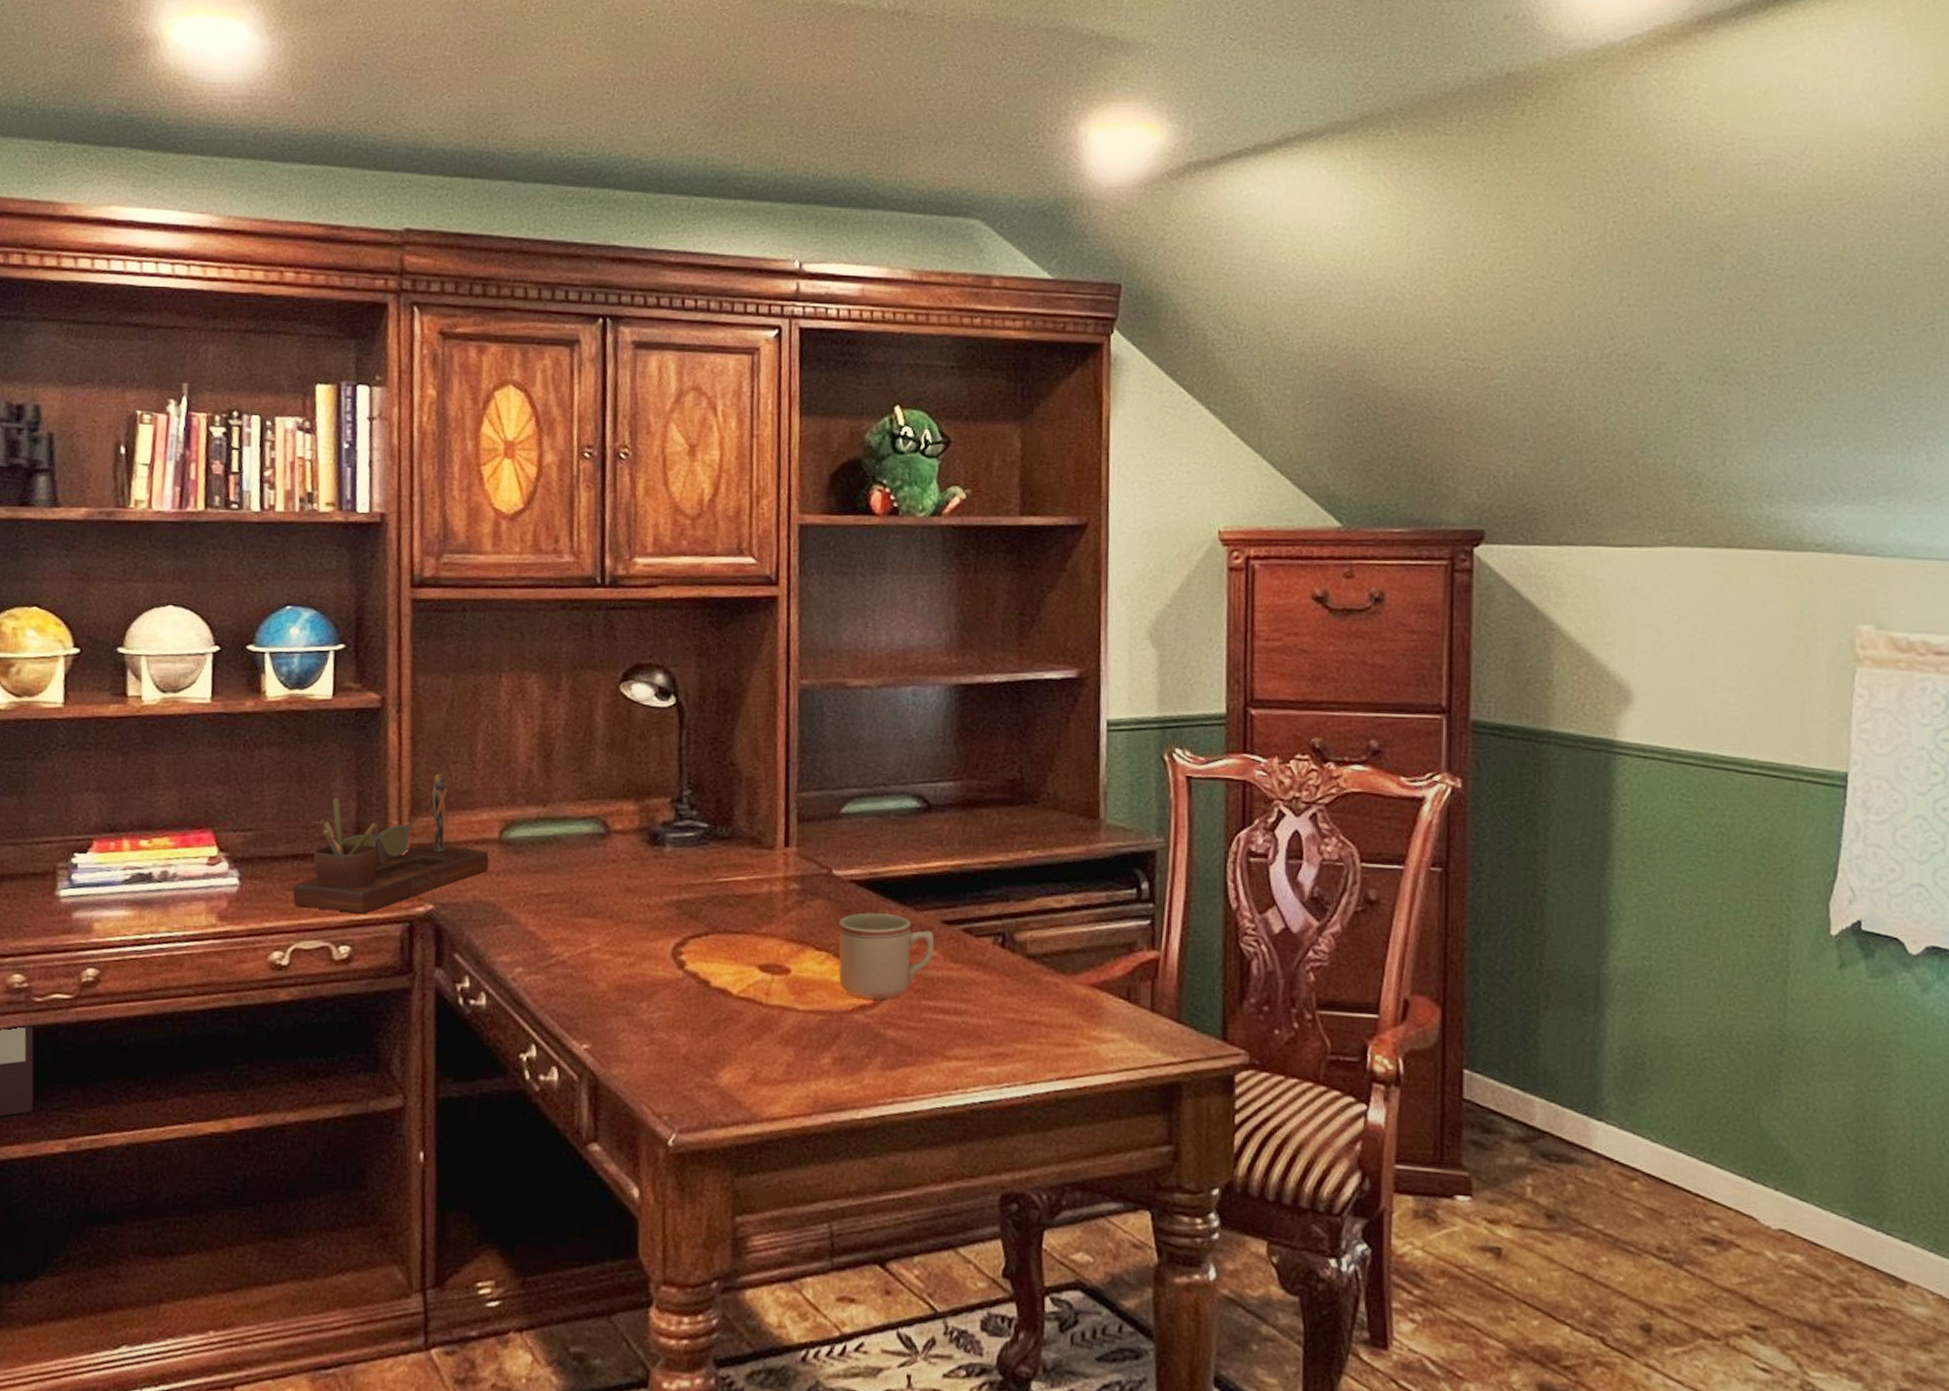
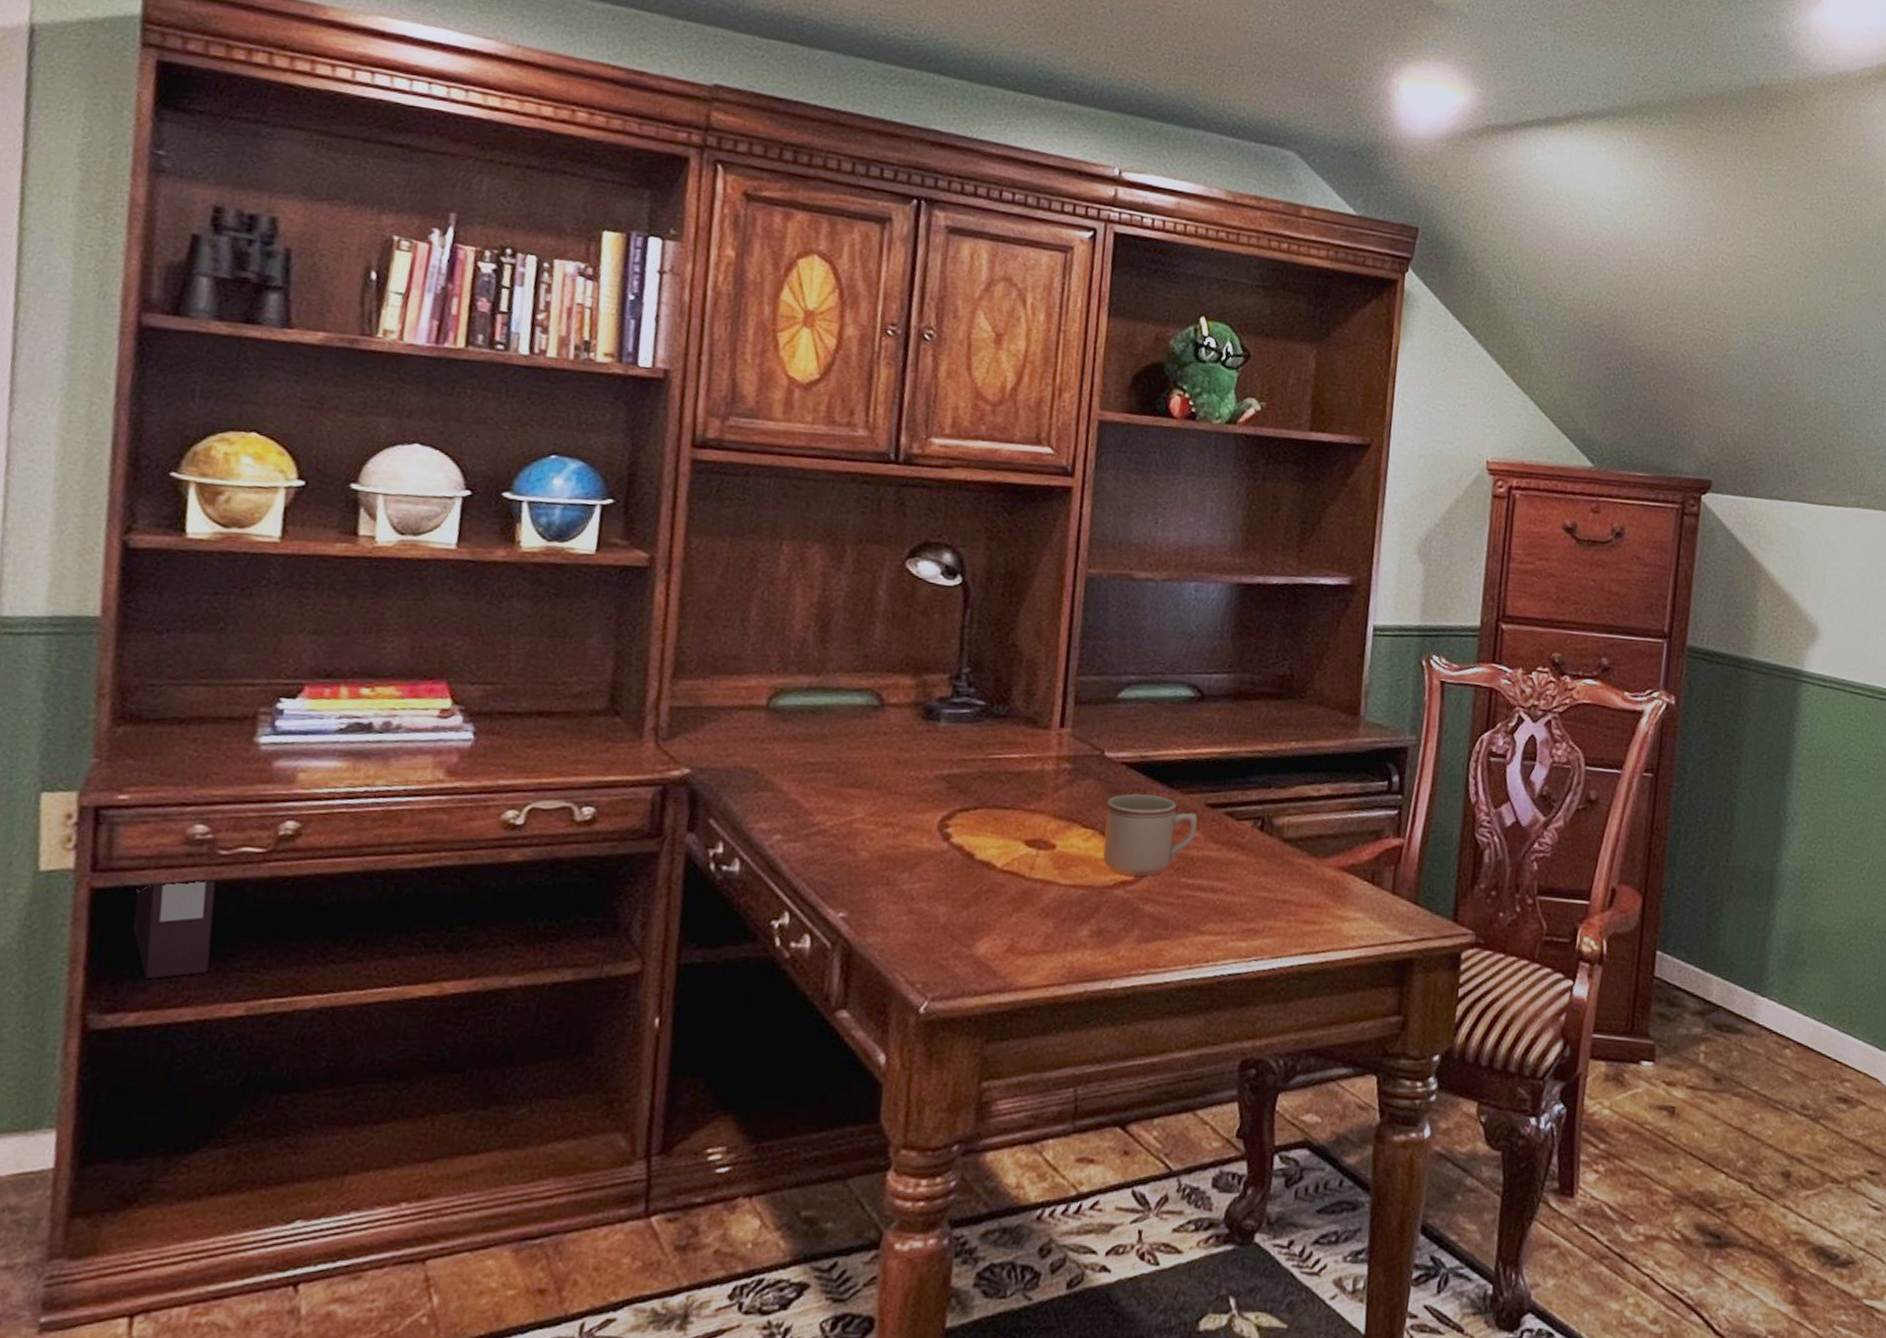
desk organizer: present [292,774,489,914] -> none [534,637,755,776]

